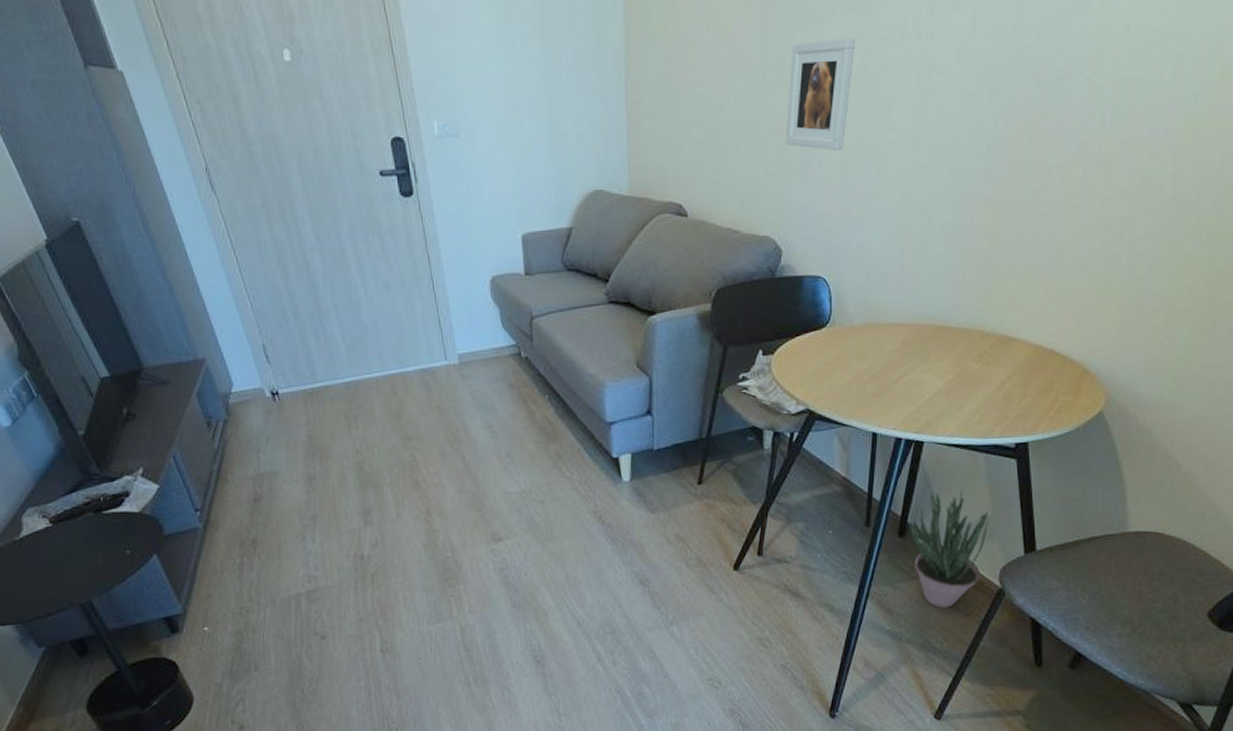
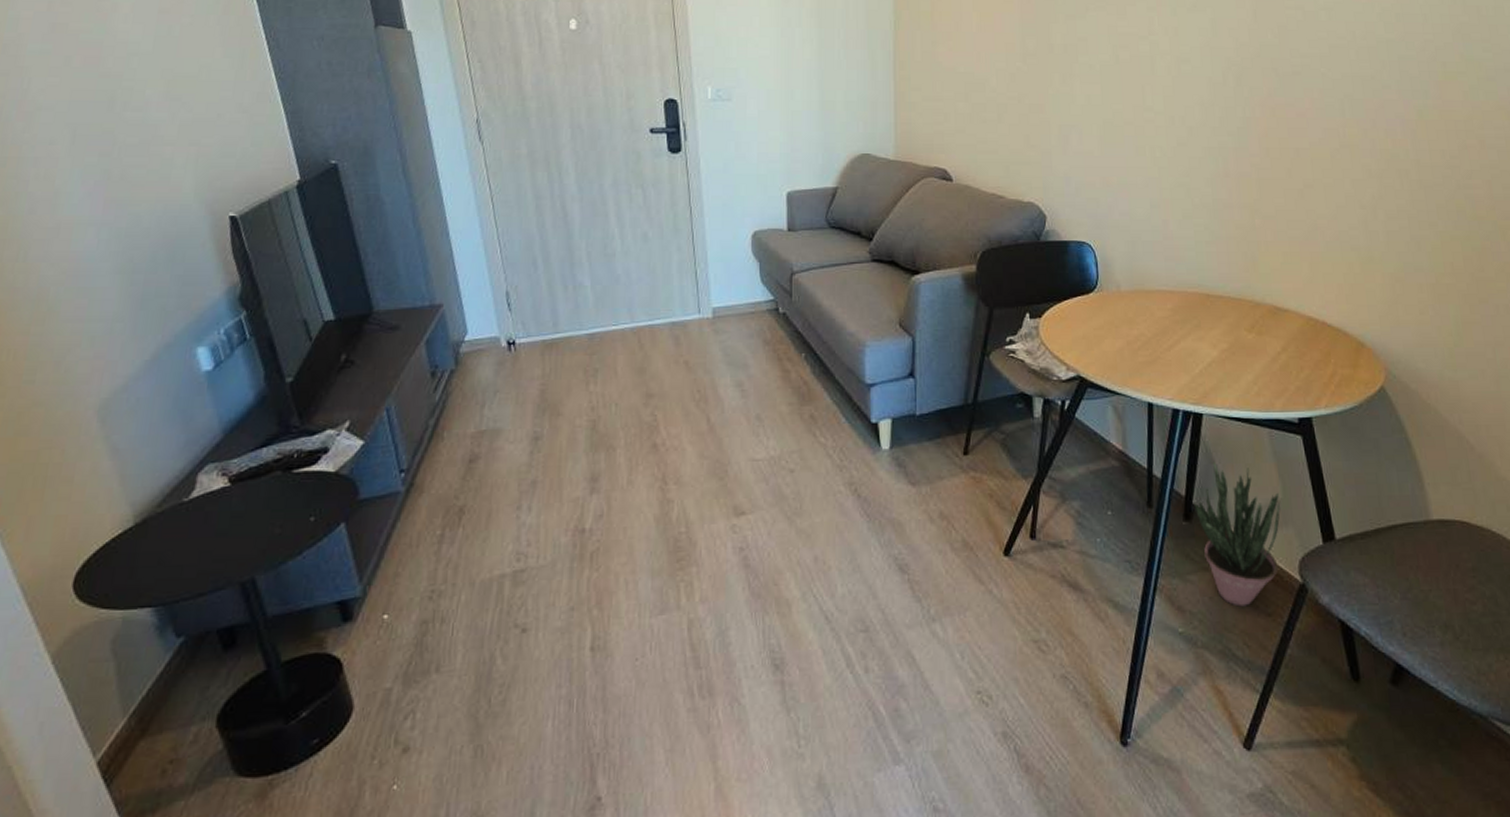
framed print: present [785,39,856,151] -> none [1046,32,1108,127]

